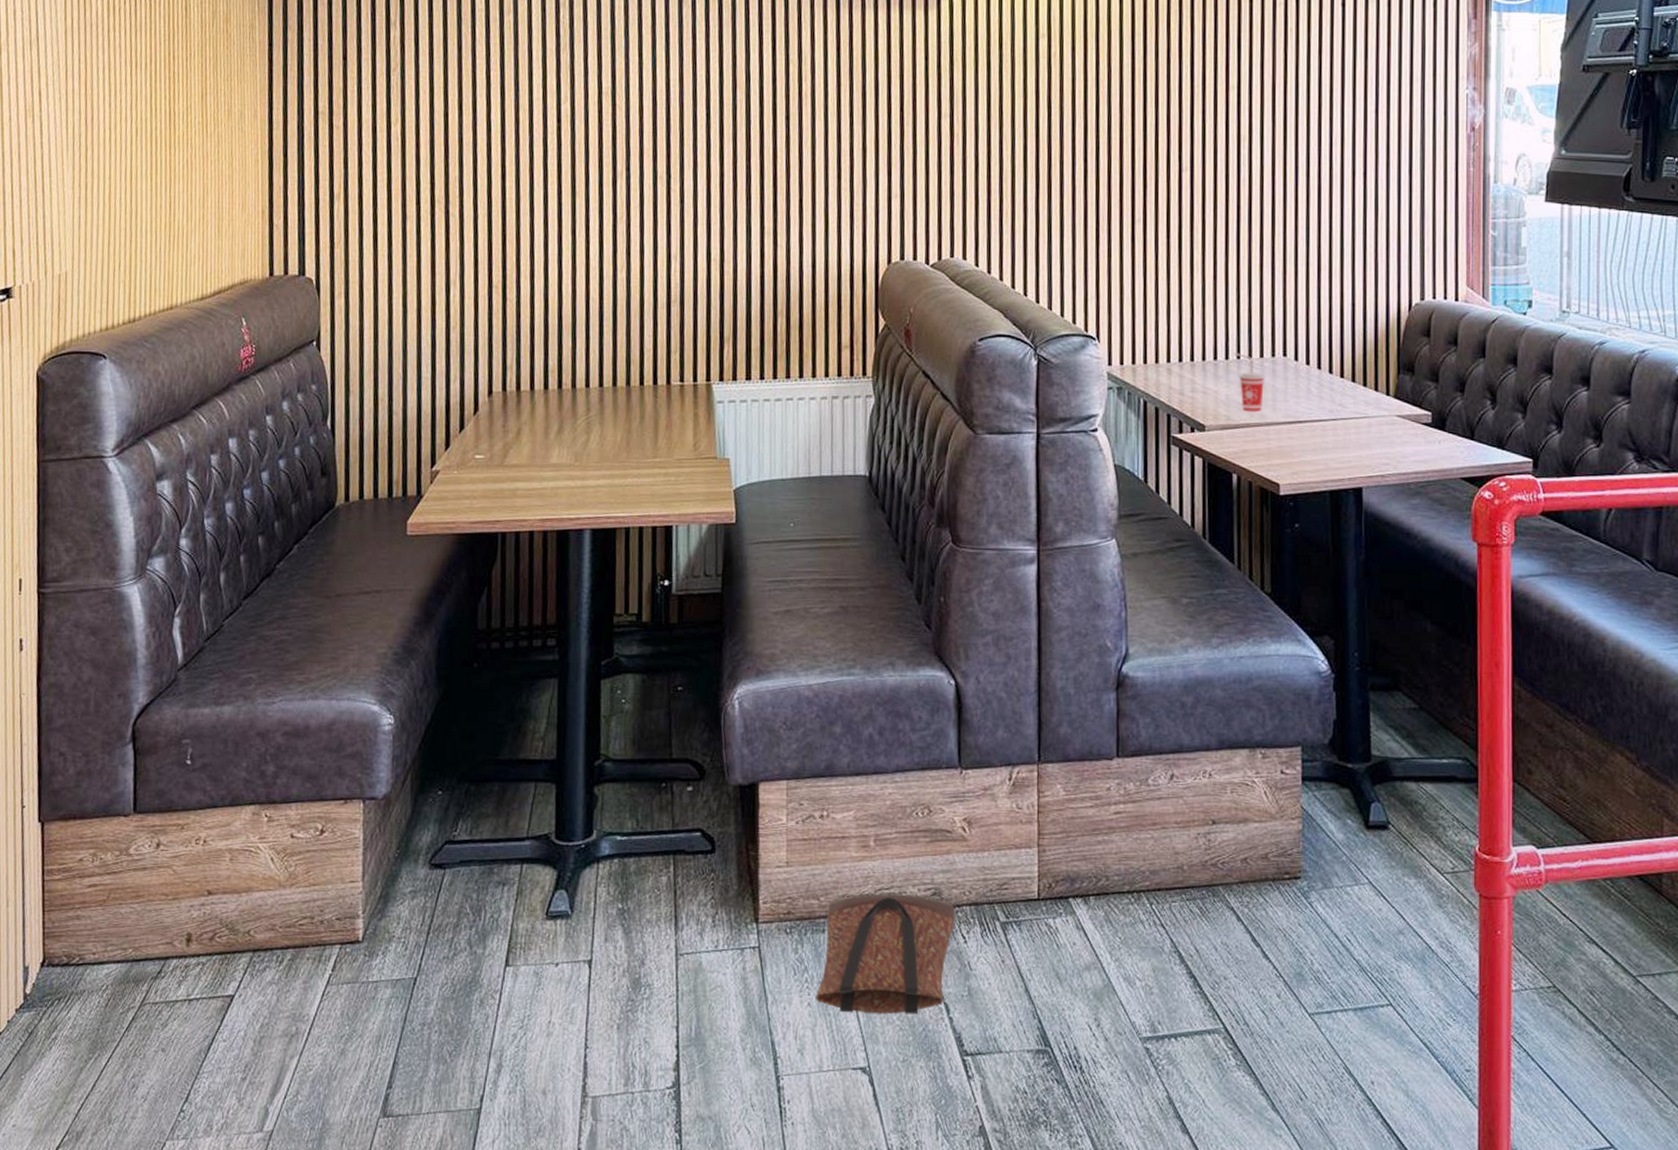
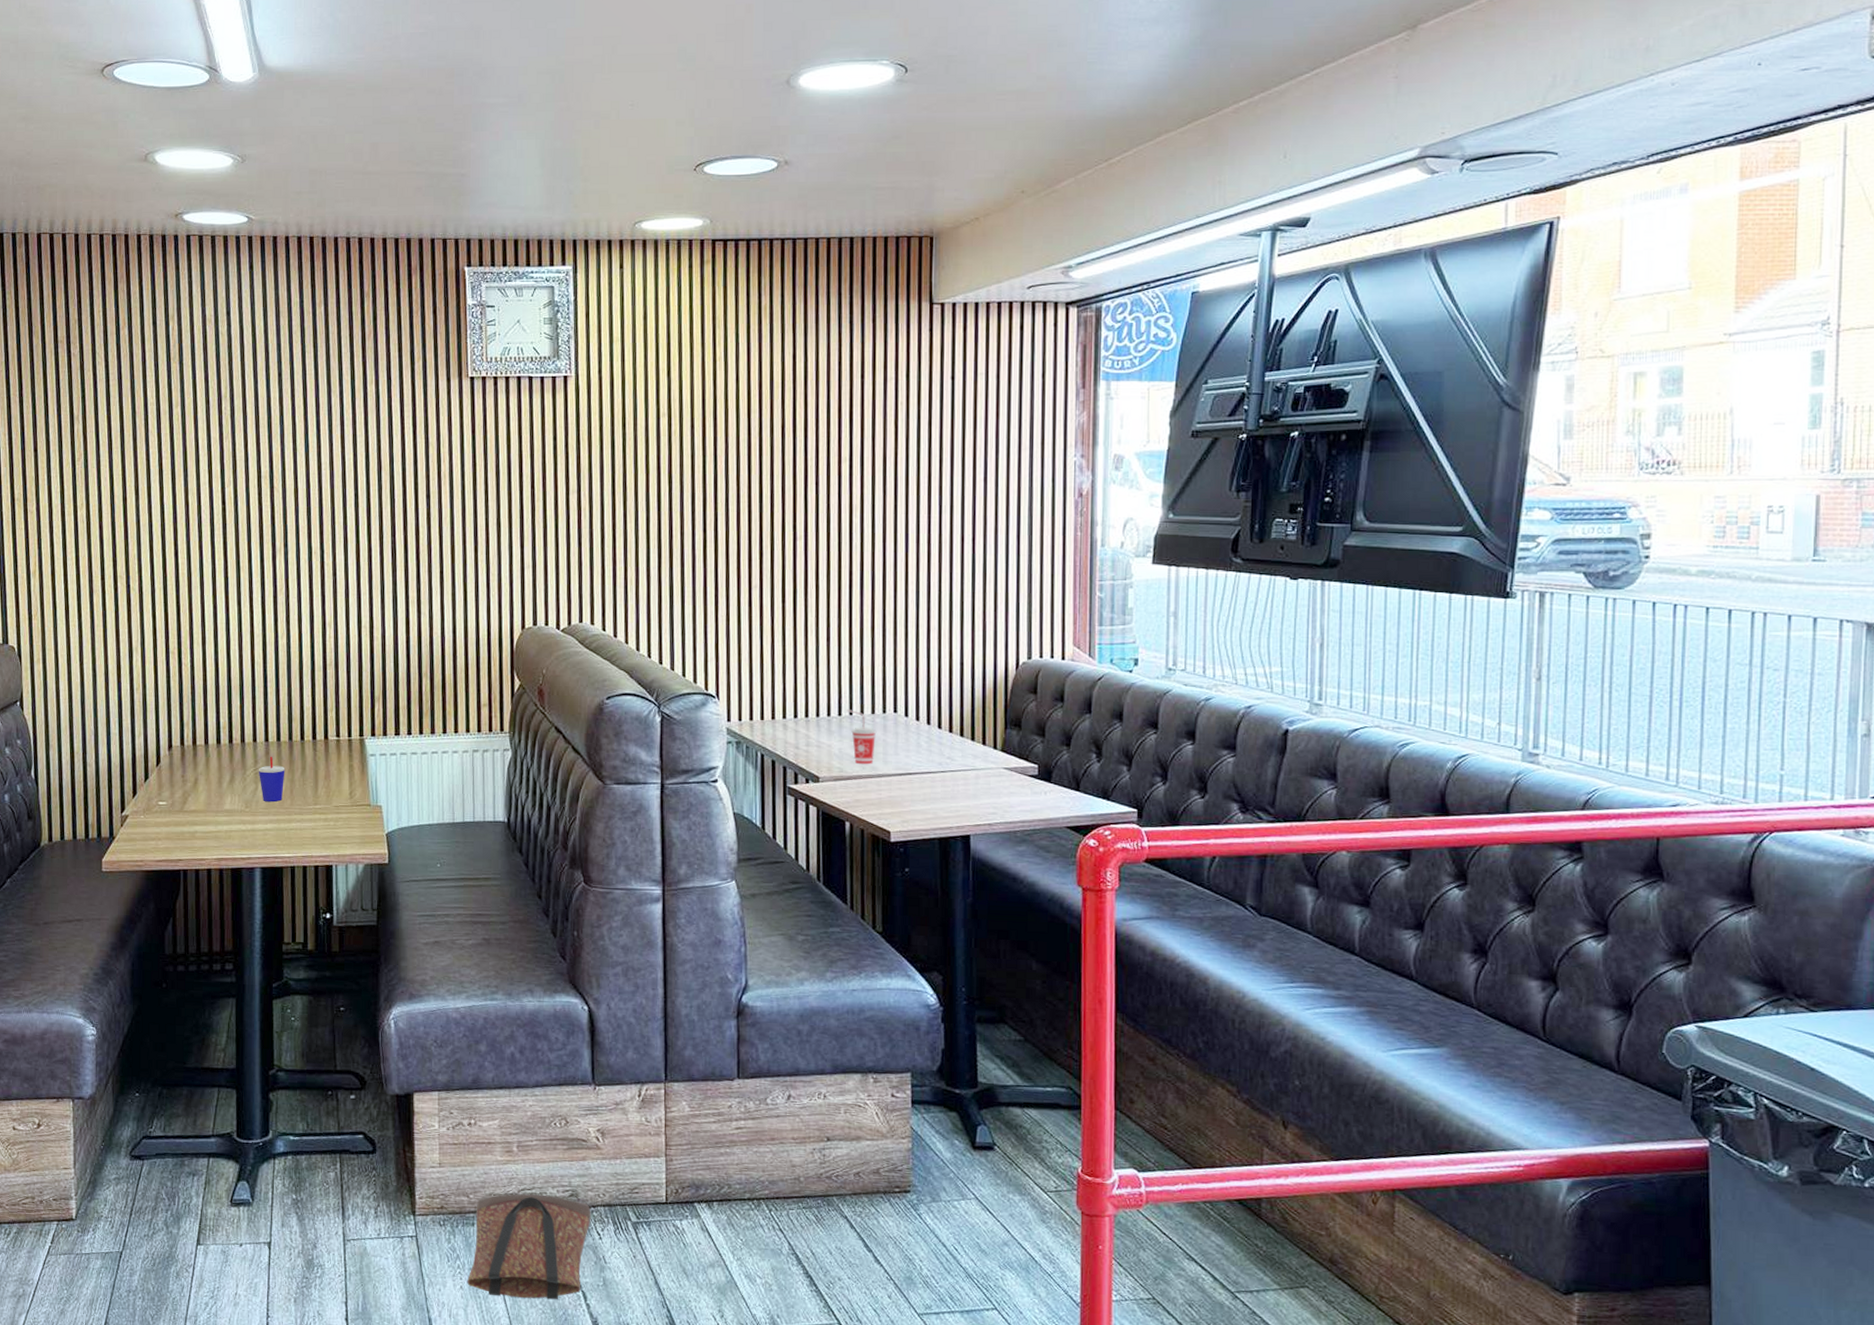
beverage cup: none [590,403,622,455] -> present [258,756,285,802]

